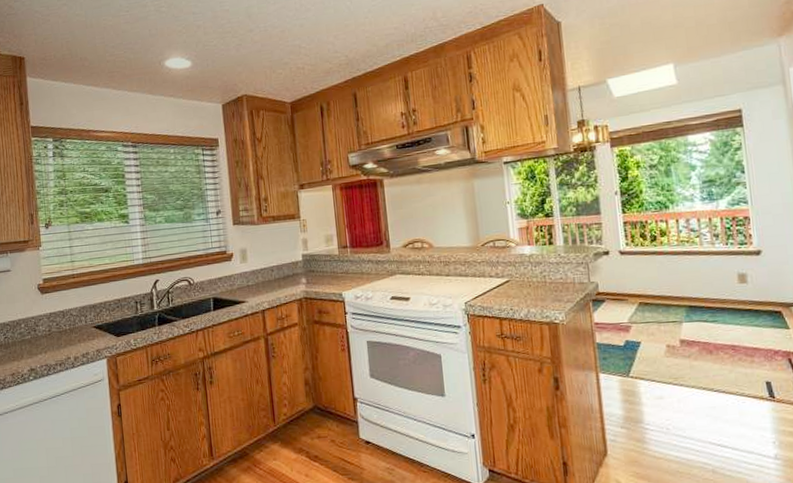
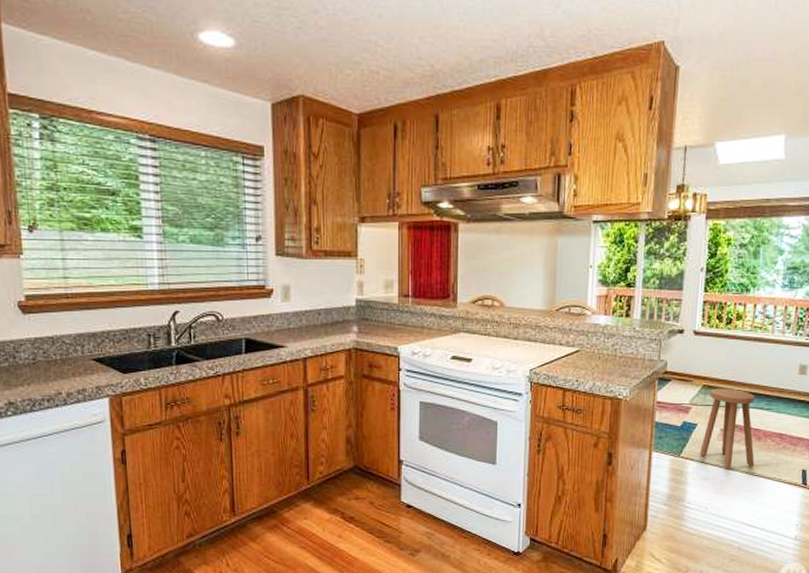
stool: none [648,303,712,386] -> present [700,388,755,469]

